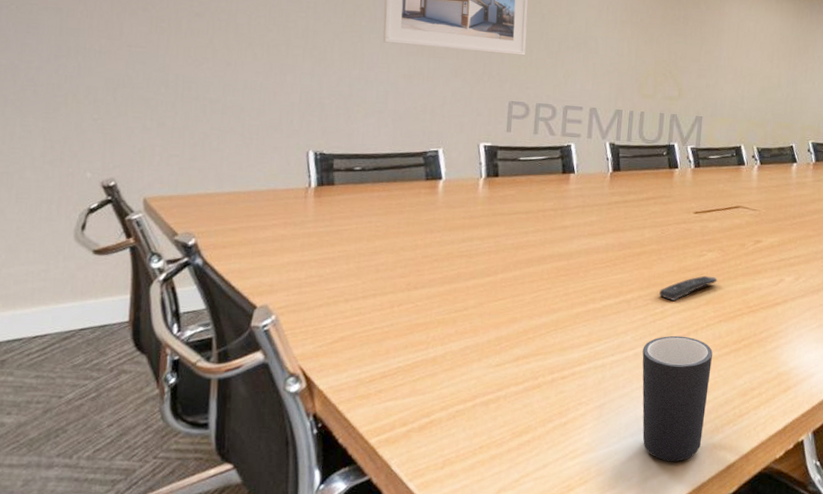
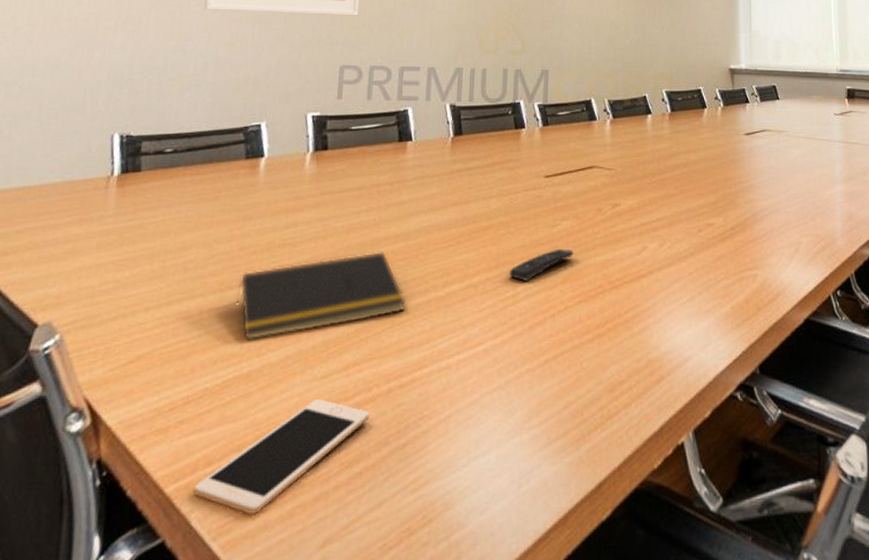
cell phone: none [393,382,537,465] -> present [194,399,370,514]
notepad: none [422,266,568,332] -> present [236,251,407,341]
mug: present [642,335,713,462] -> none [493,323,573,484]

